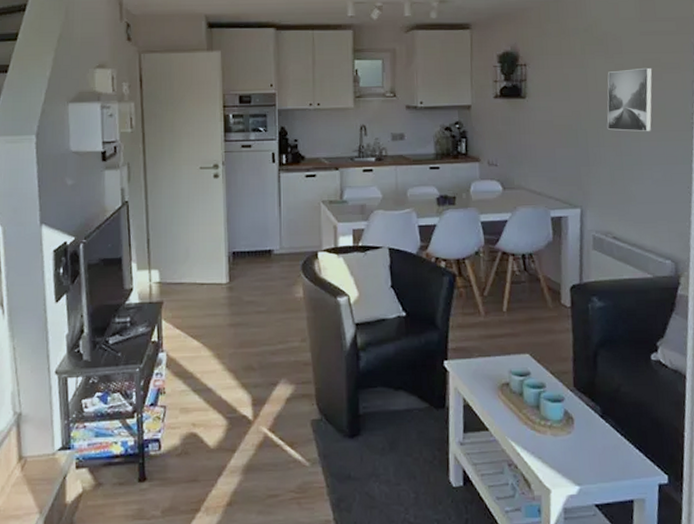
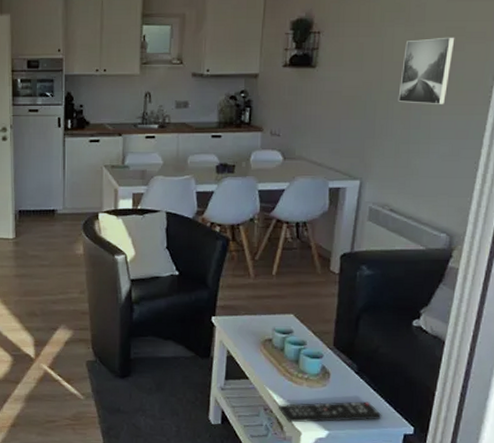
remote control: none [523,449,633,479] -> present [279,401,382,423]

